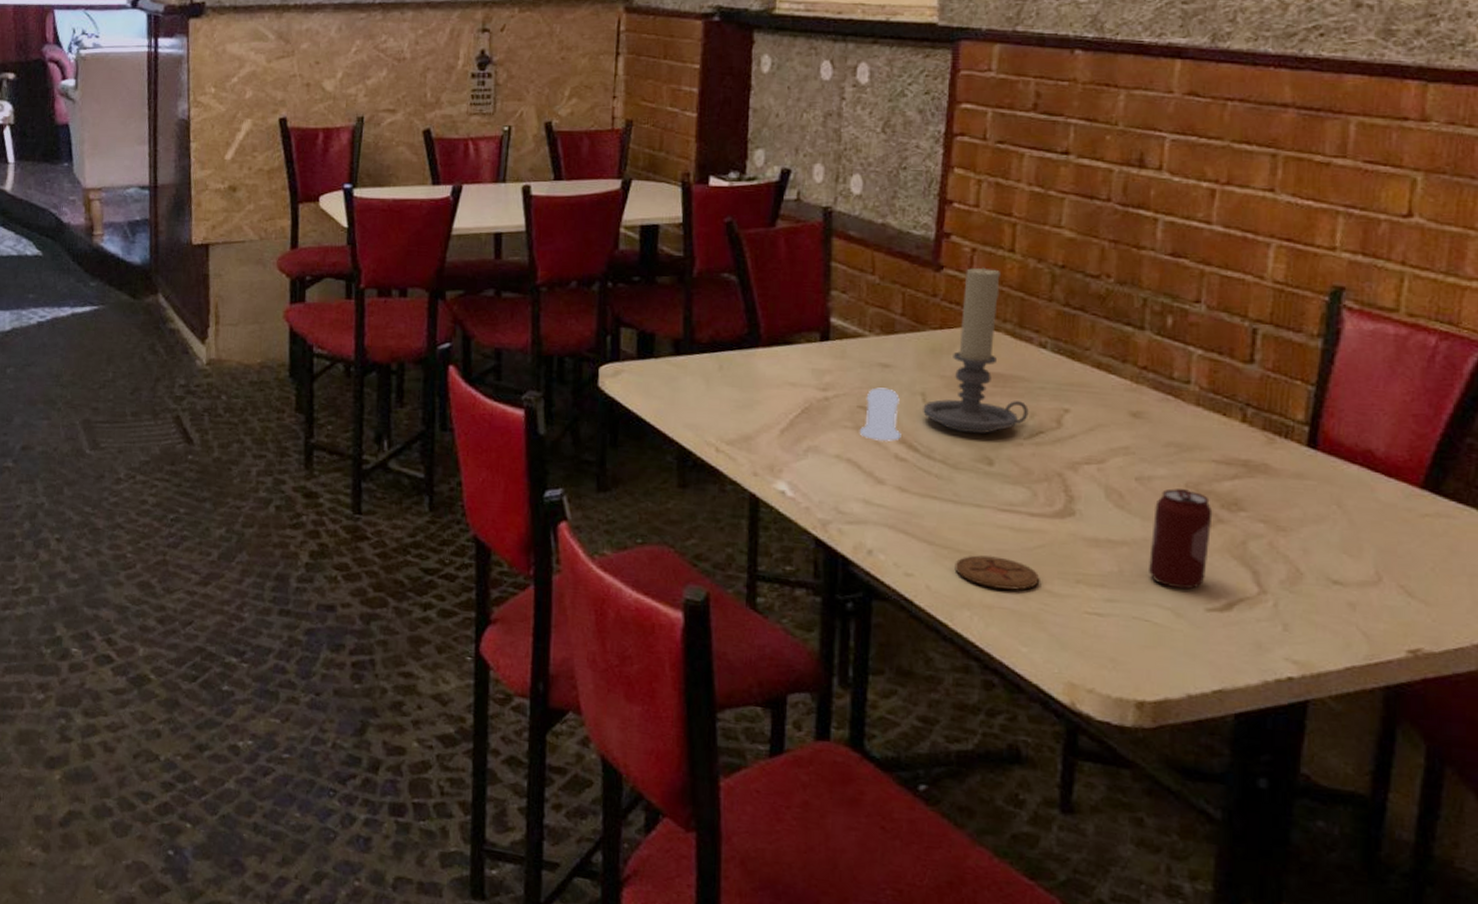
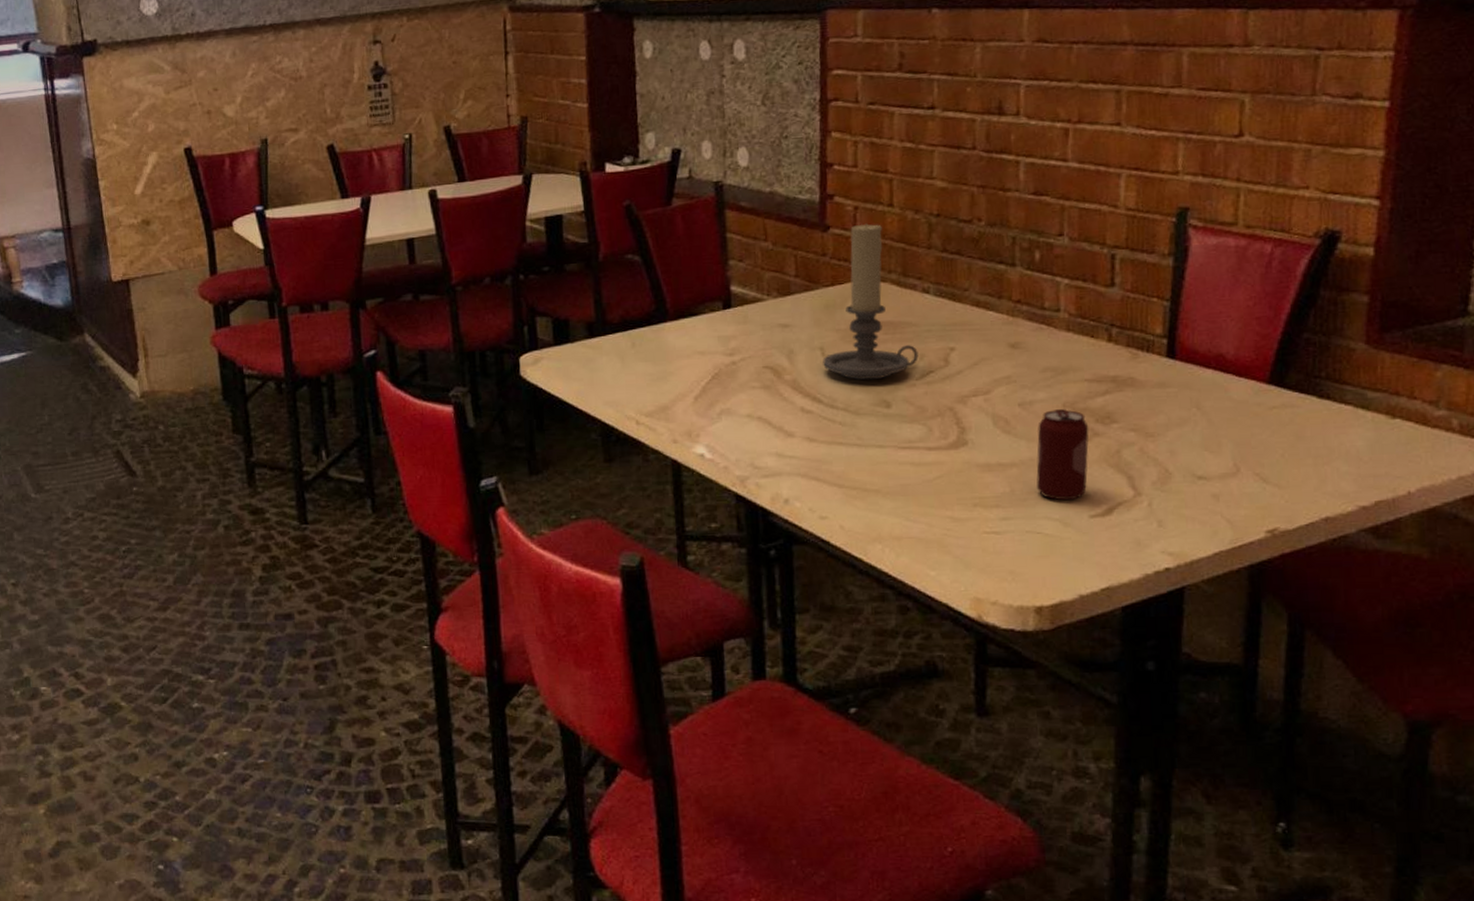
salt shaker: present [860,387,901,442] -> none [767,346,805,398]
coaster: present [954,555,1040,590] -> none [864,491,941,521]

